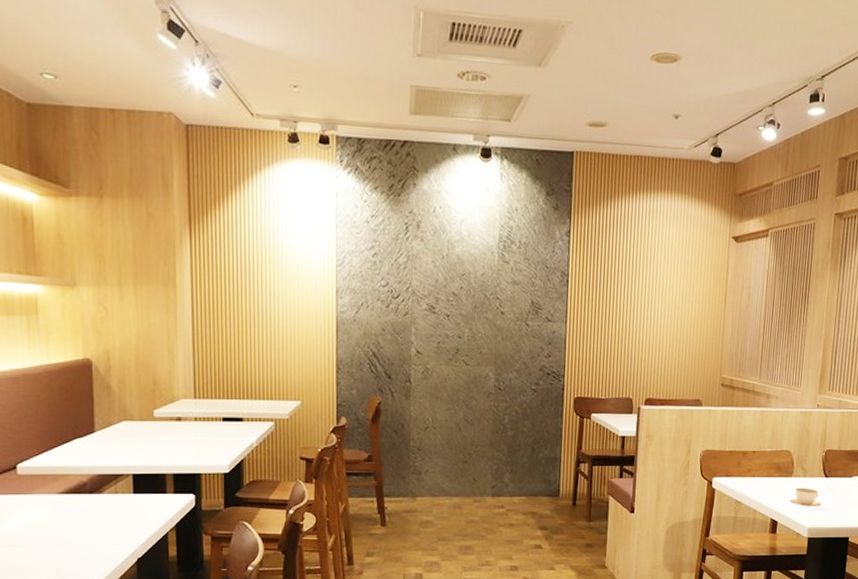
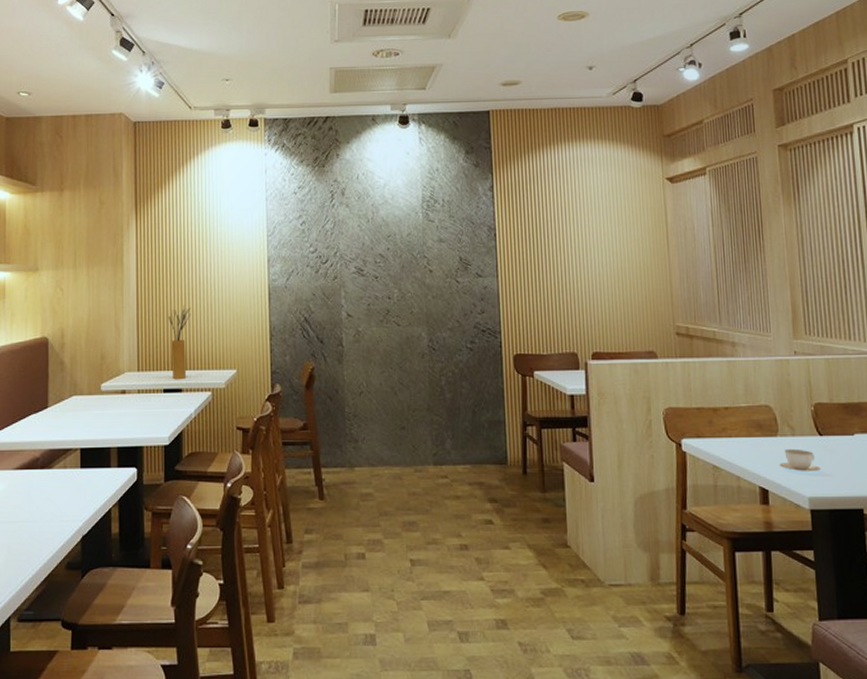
vase: none [227,333,252,409] -> present [167,306,191,380]

